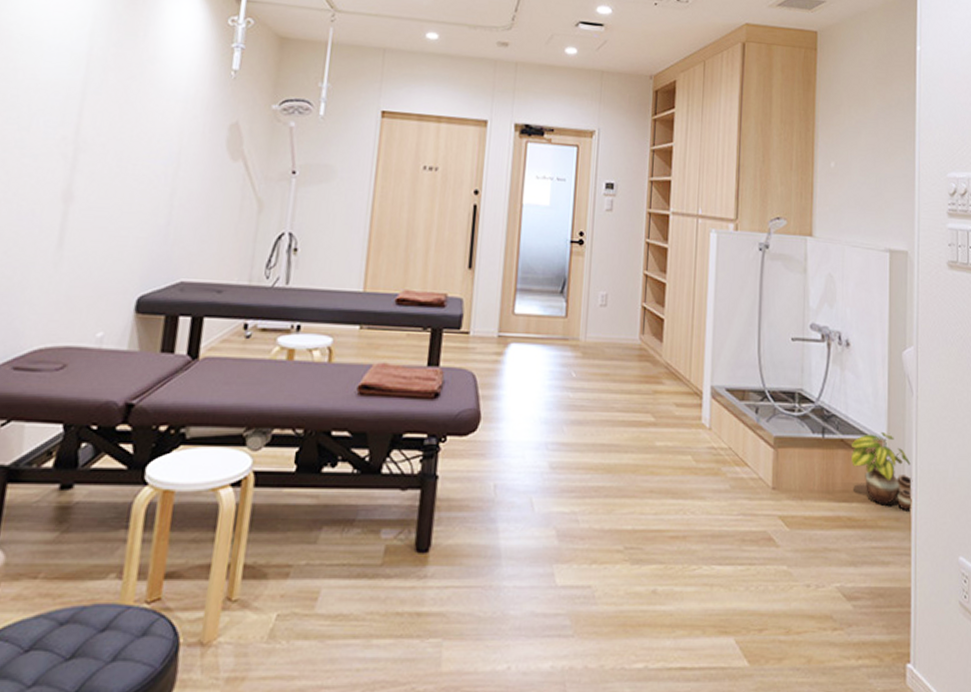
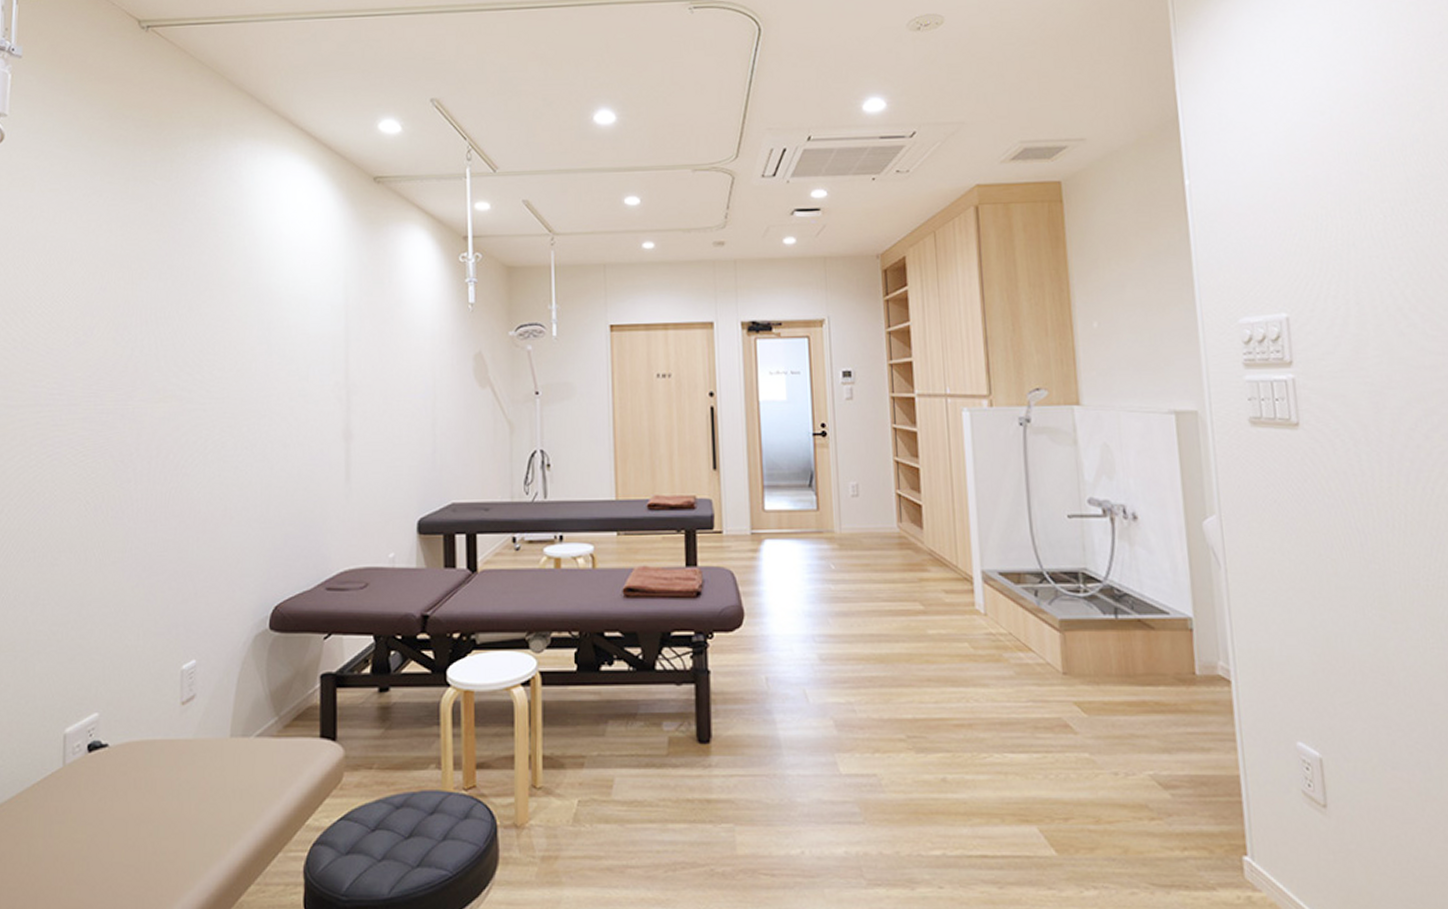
potted plant: present [851,431,913,510] -> none [1150,609,1232,693]

